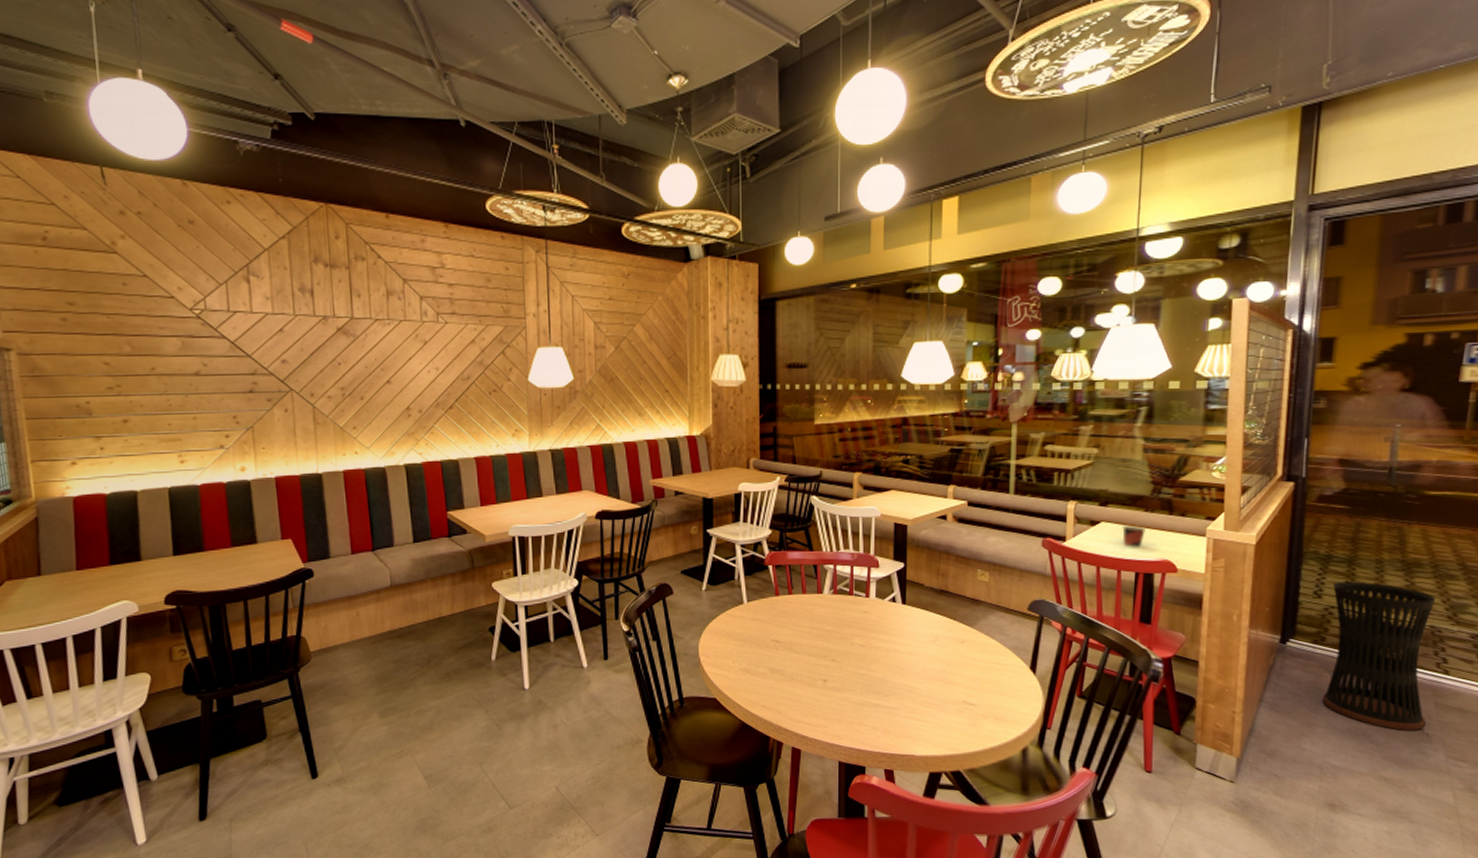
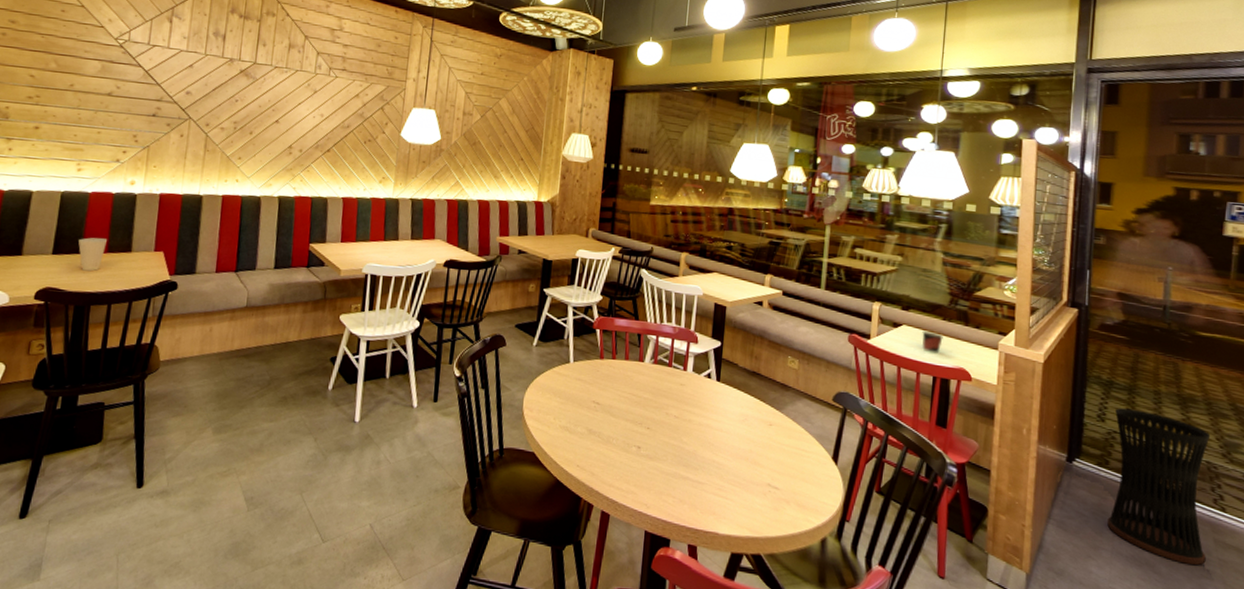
cup: none [198,533,229,569] -> present [78,237,107,272]

